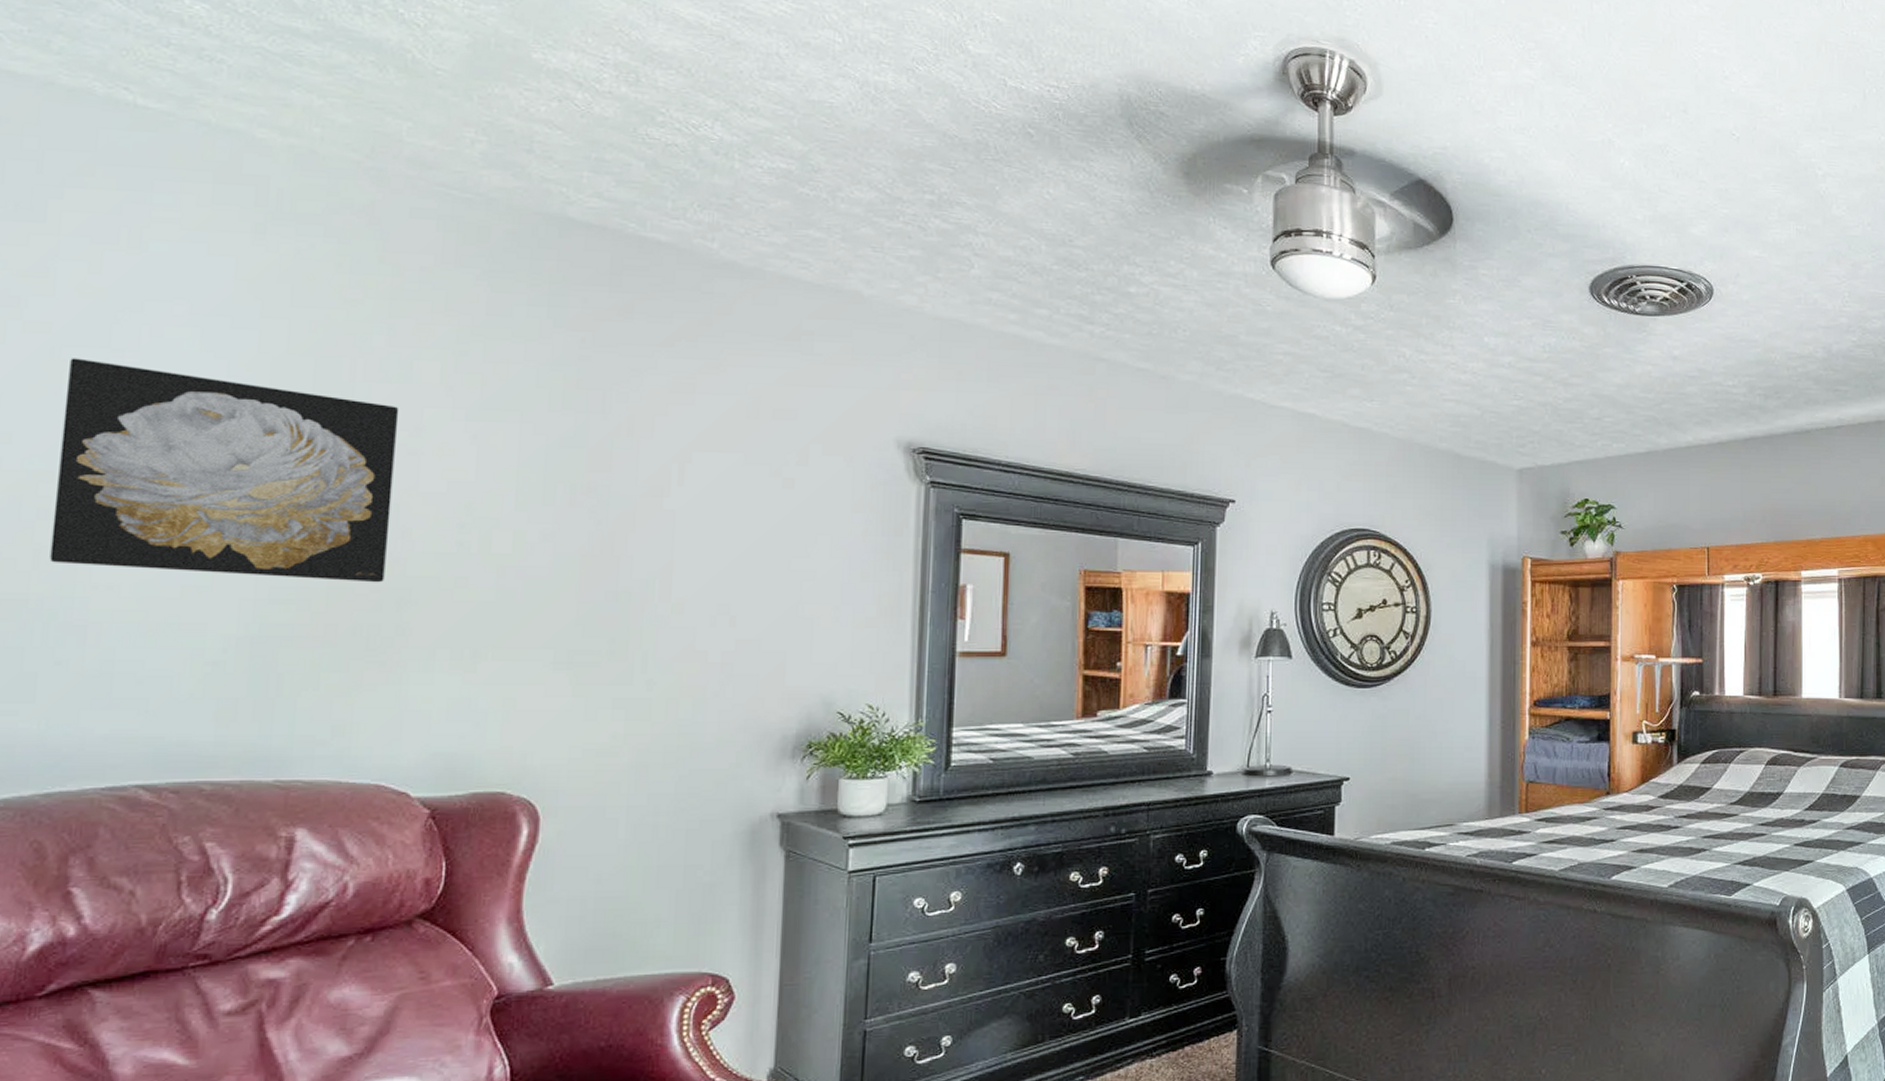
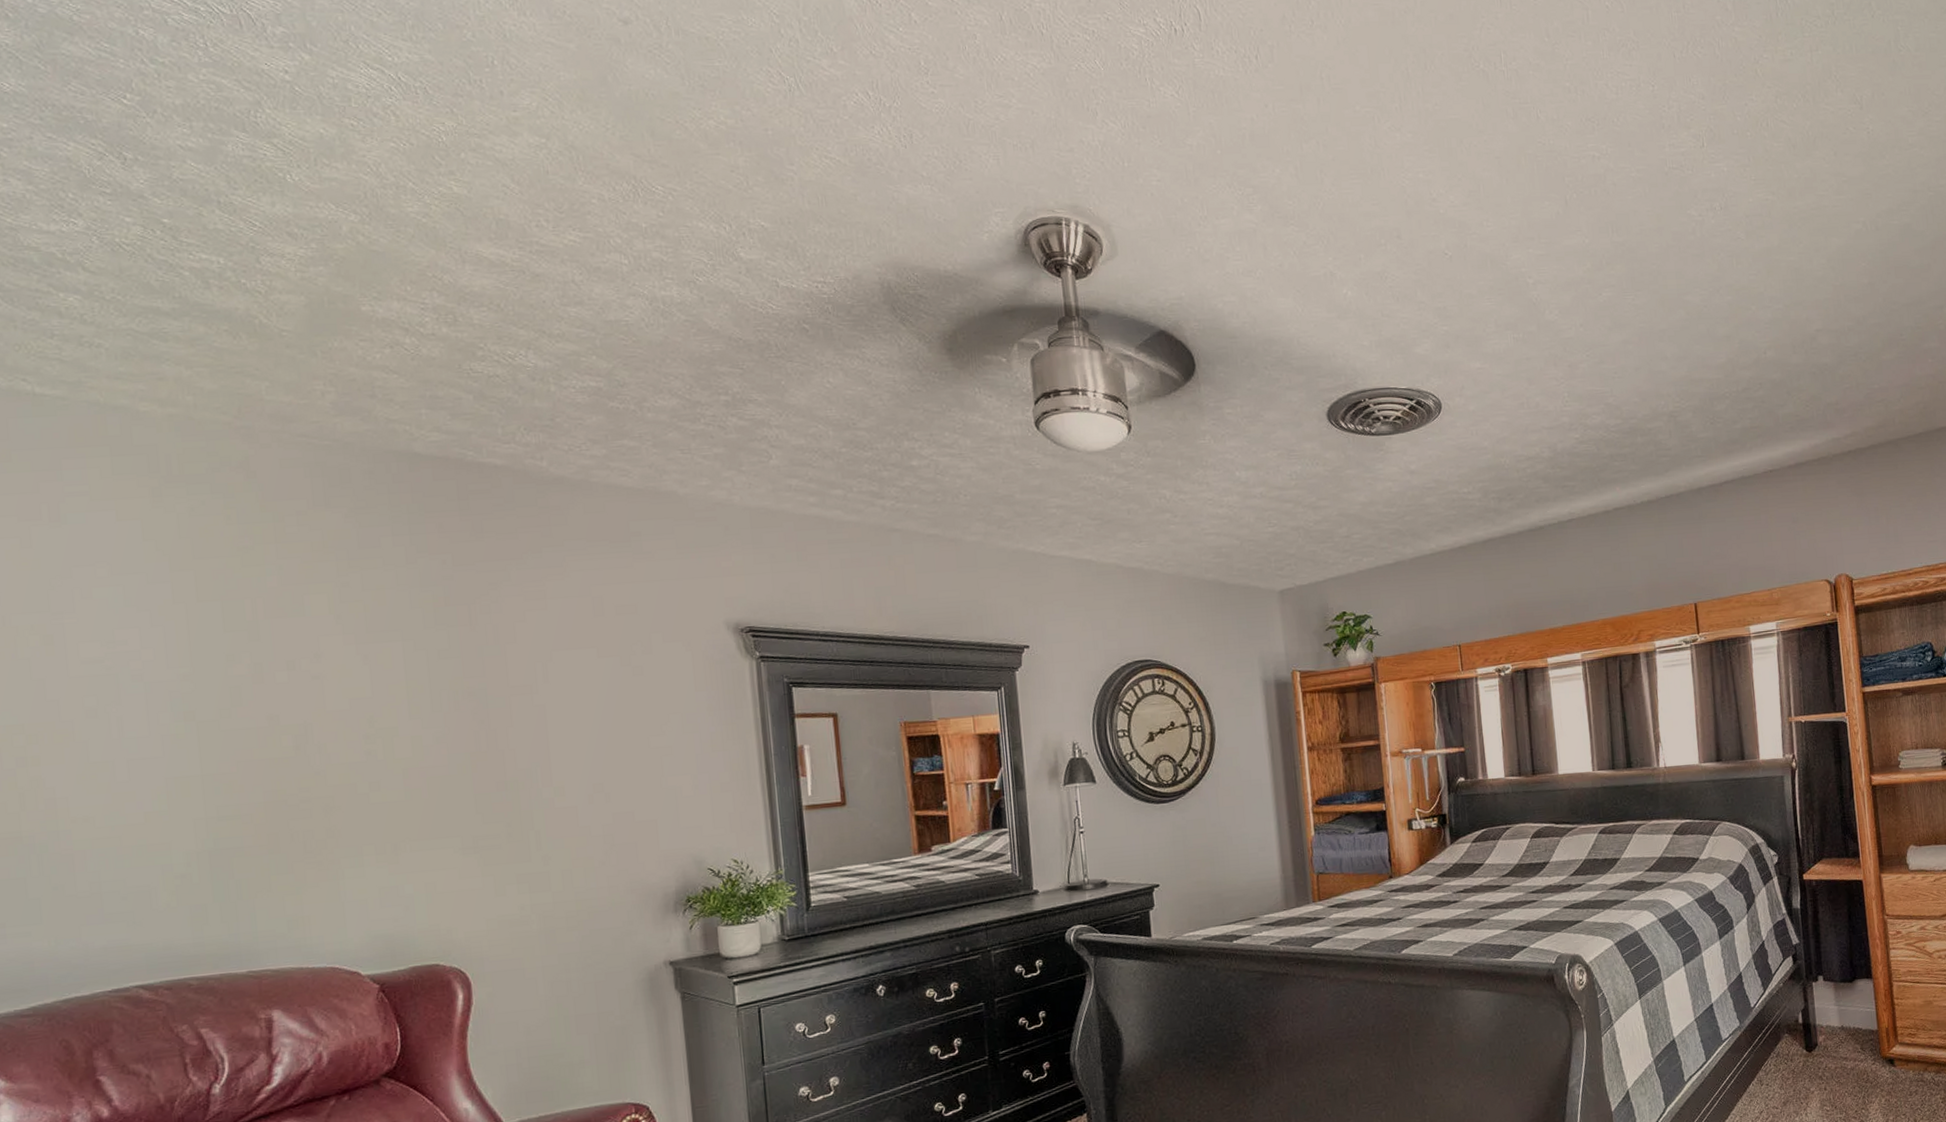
wall art: present [49,358,399,583] -> none [20,623,310,804]

